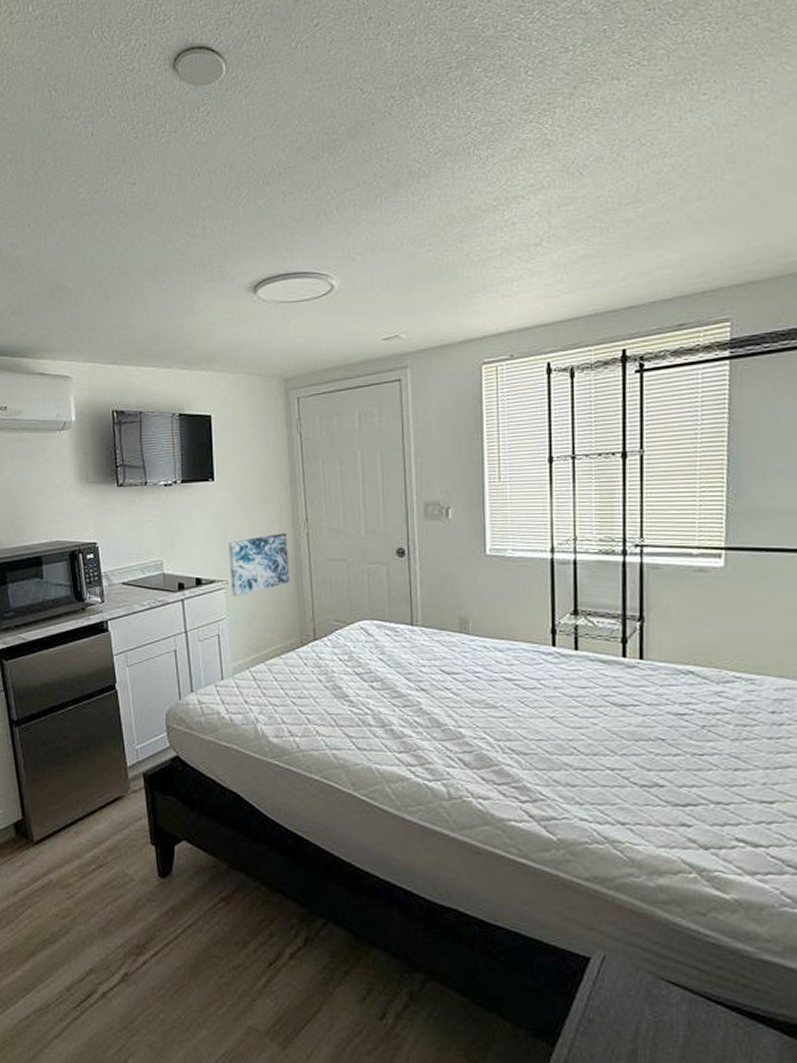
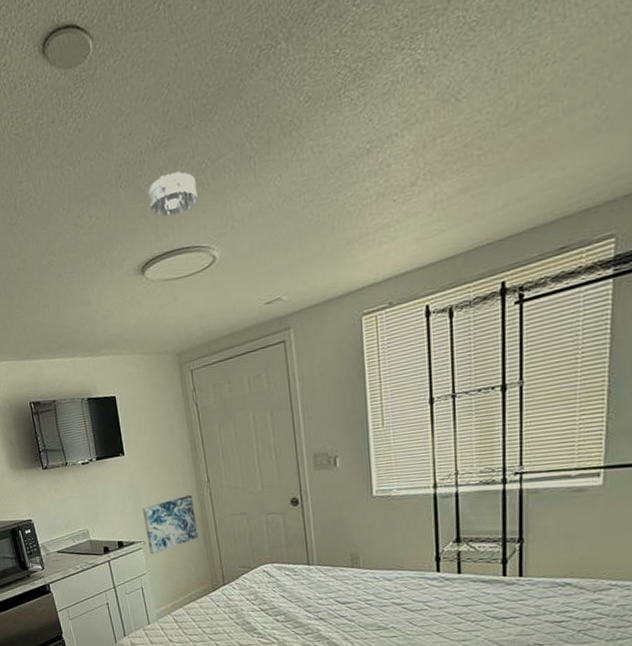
smoke detector: none [269,198,319,240] -> present [148,171,198,217]

